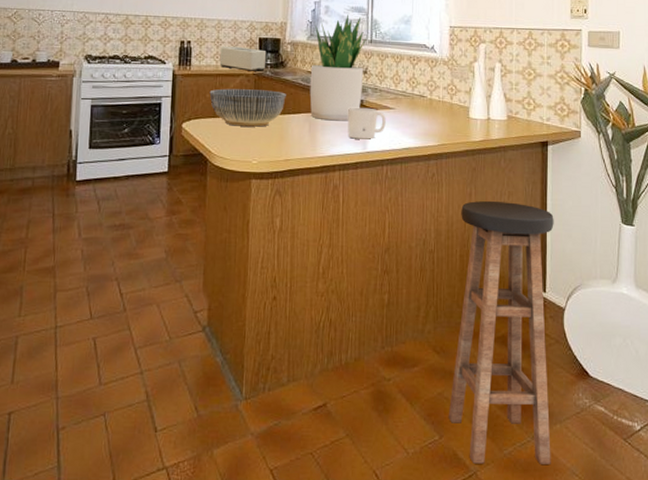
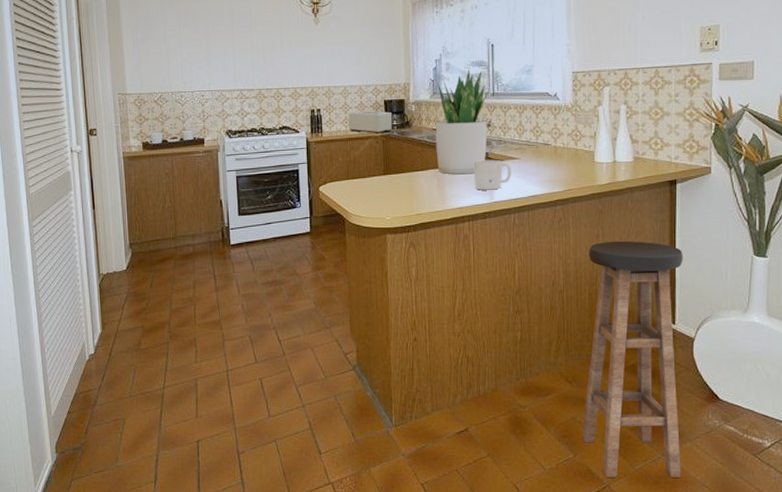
bowl: present [209,88,286,127] -> none [341,150,414,186]

